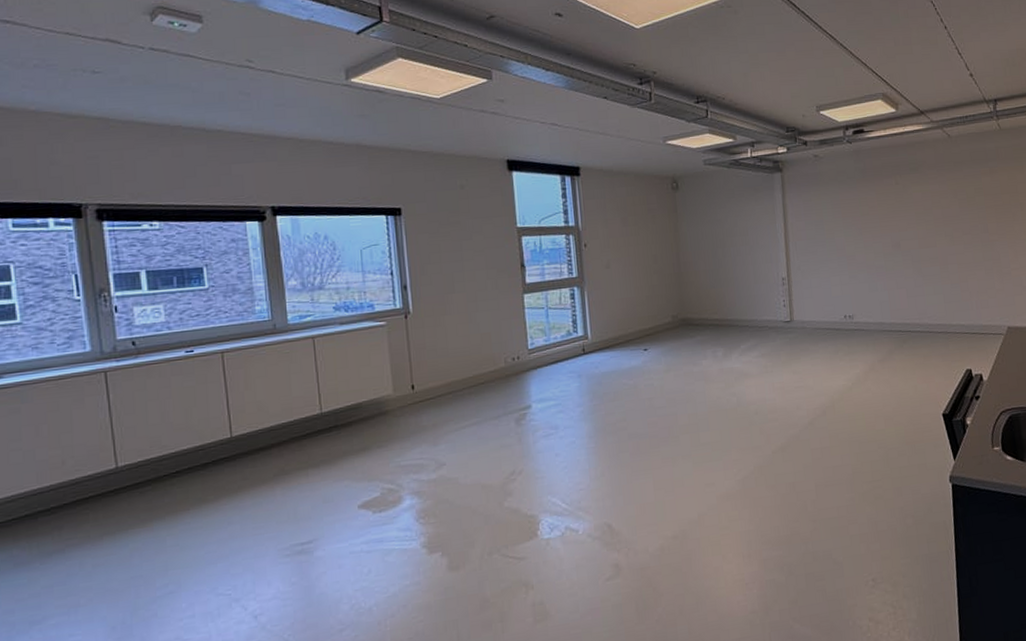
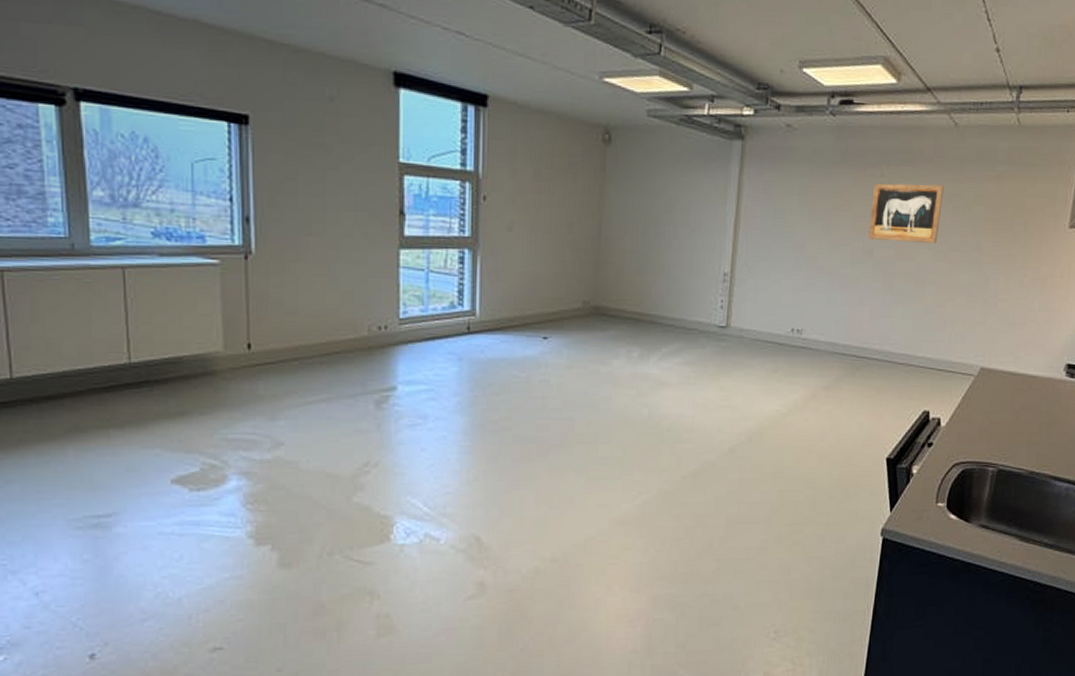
wall art: none [892,184,952,235] -> present [868,183,944,243]

